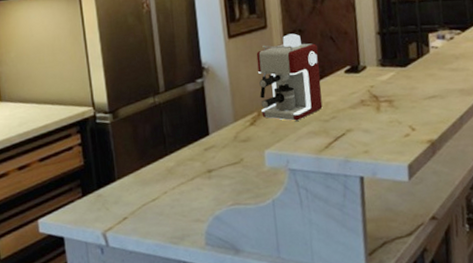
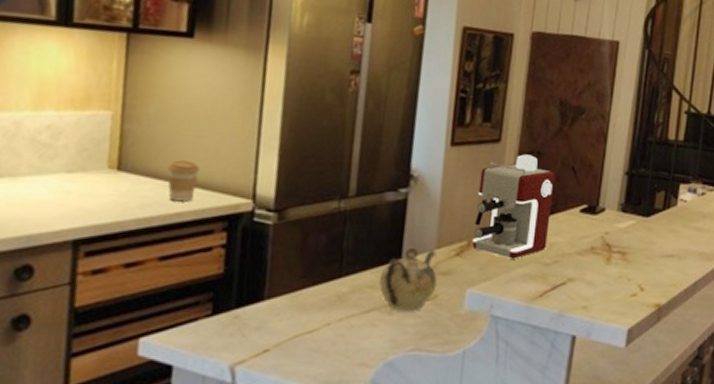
coffee cup: none [31,86,53,117] -> present [167,160,200,202]
teapot: none [196,123,241,175] -> present [379,248,438,312]

